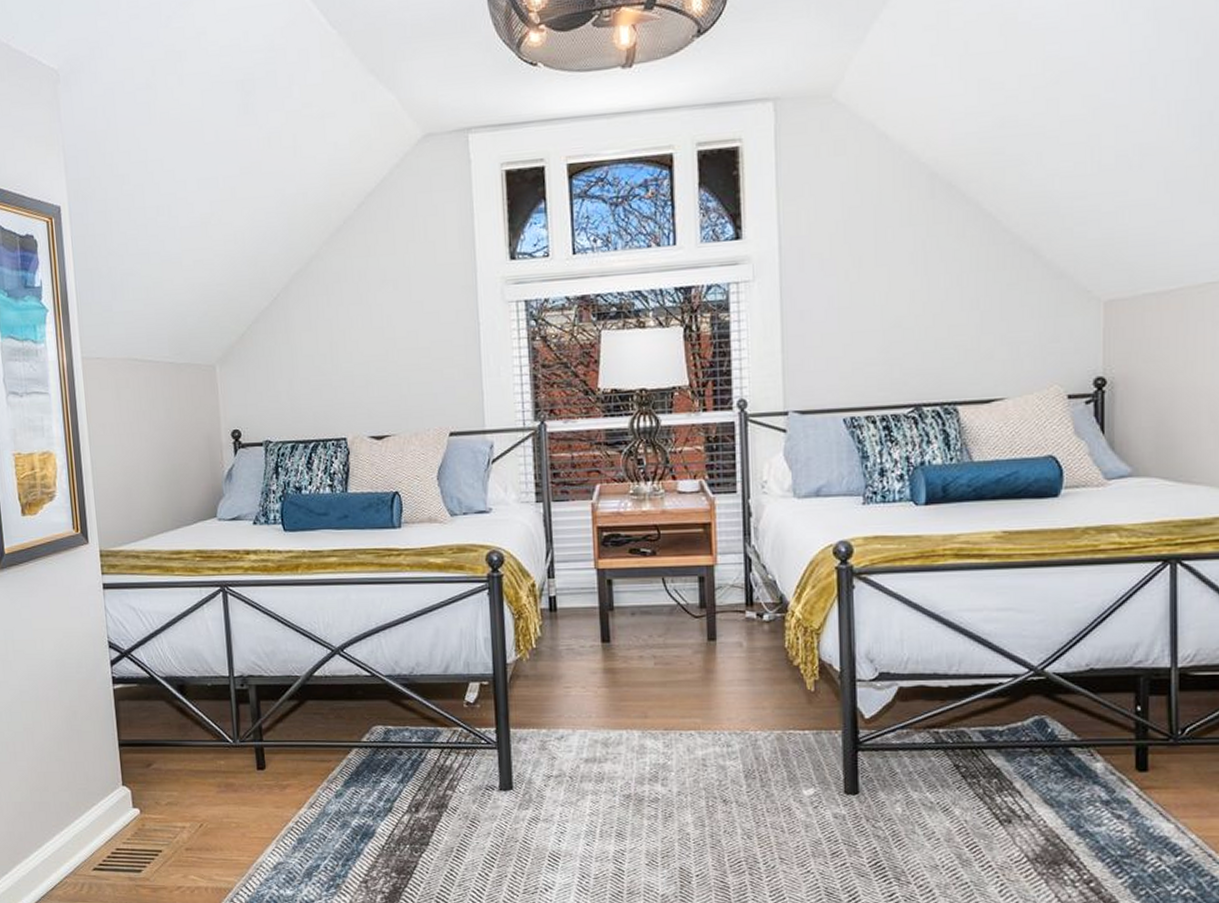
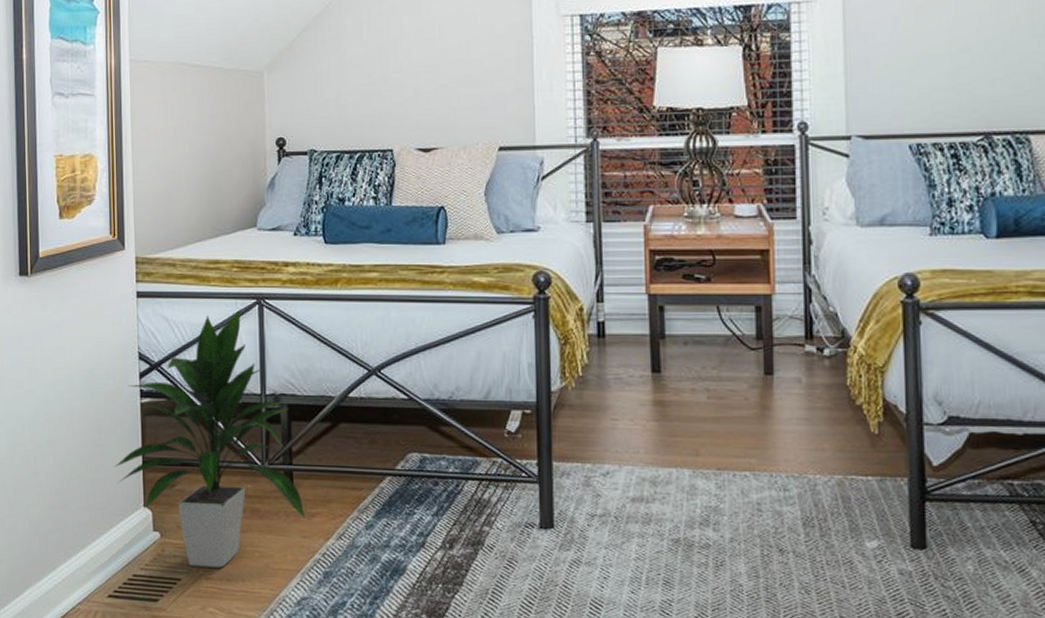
indoor plant: none [91,596,278,839] -> present [113,309,305,568]

